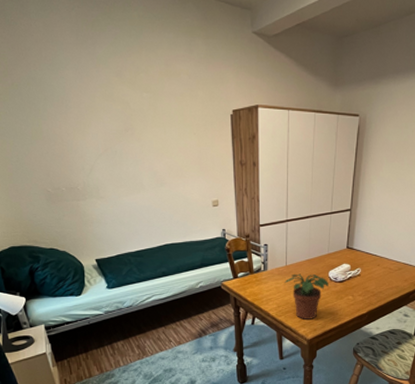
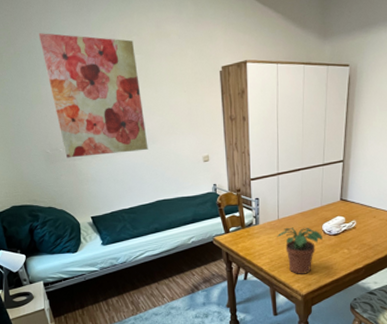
wall art: none [38,64,156,198] -> present [38,33,148,158]

